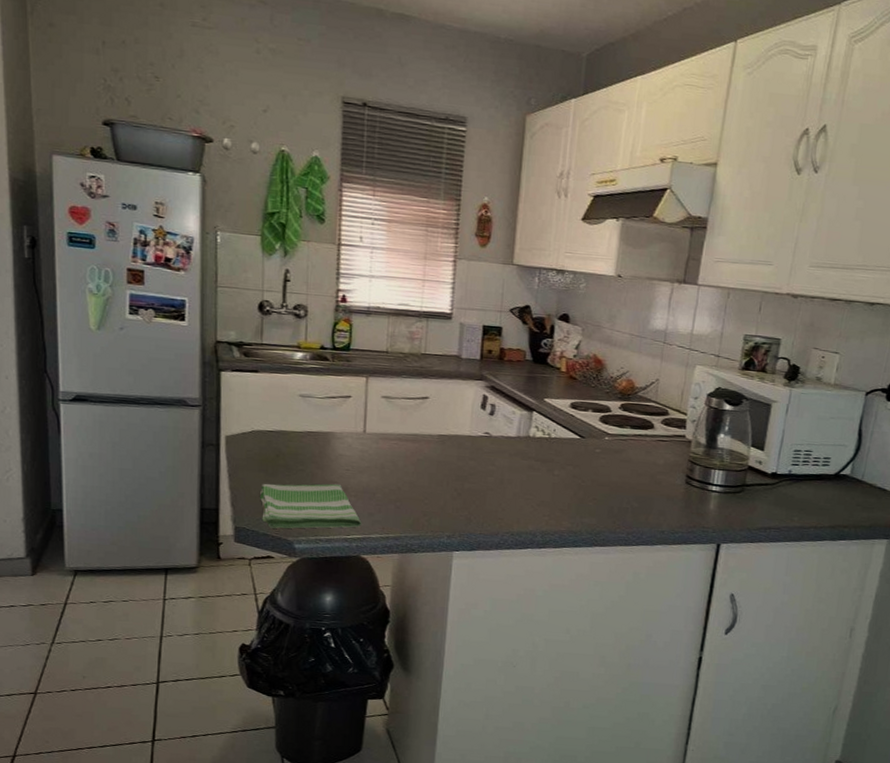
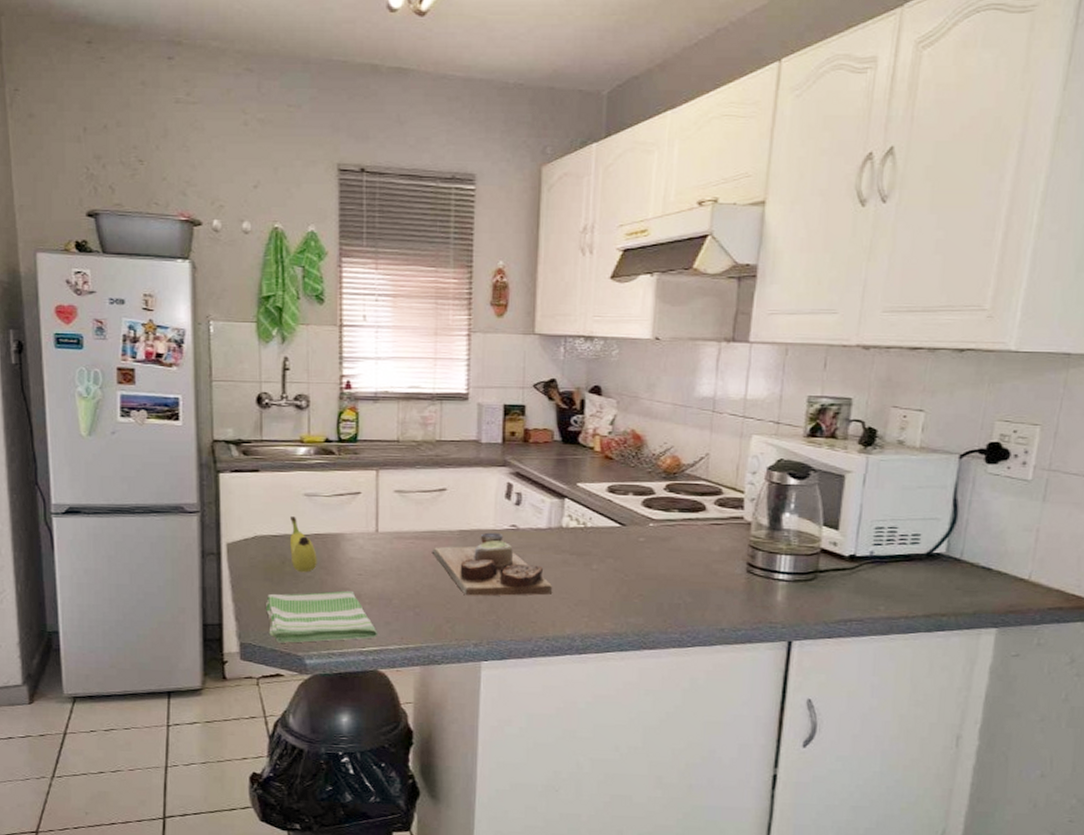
fruit: none [284,414,309,466] -> present [289,516,317,573]
cutting board: none [413,438,519,496] -> present [431,532,553,596]

